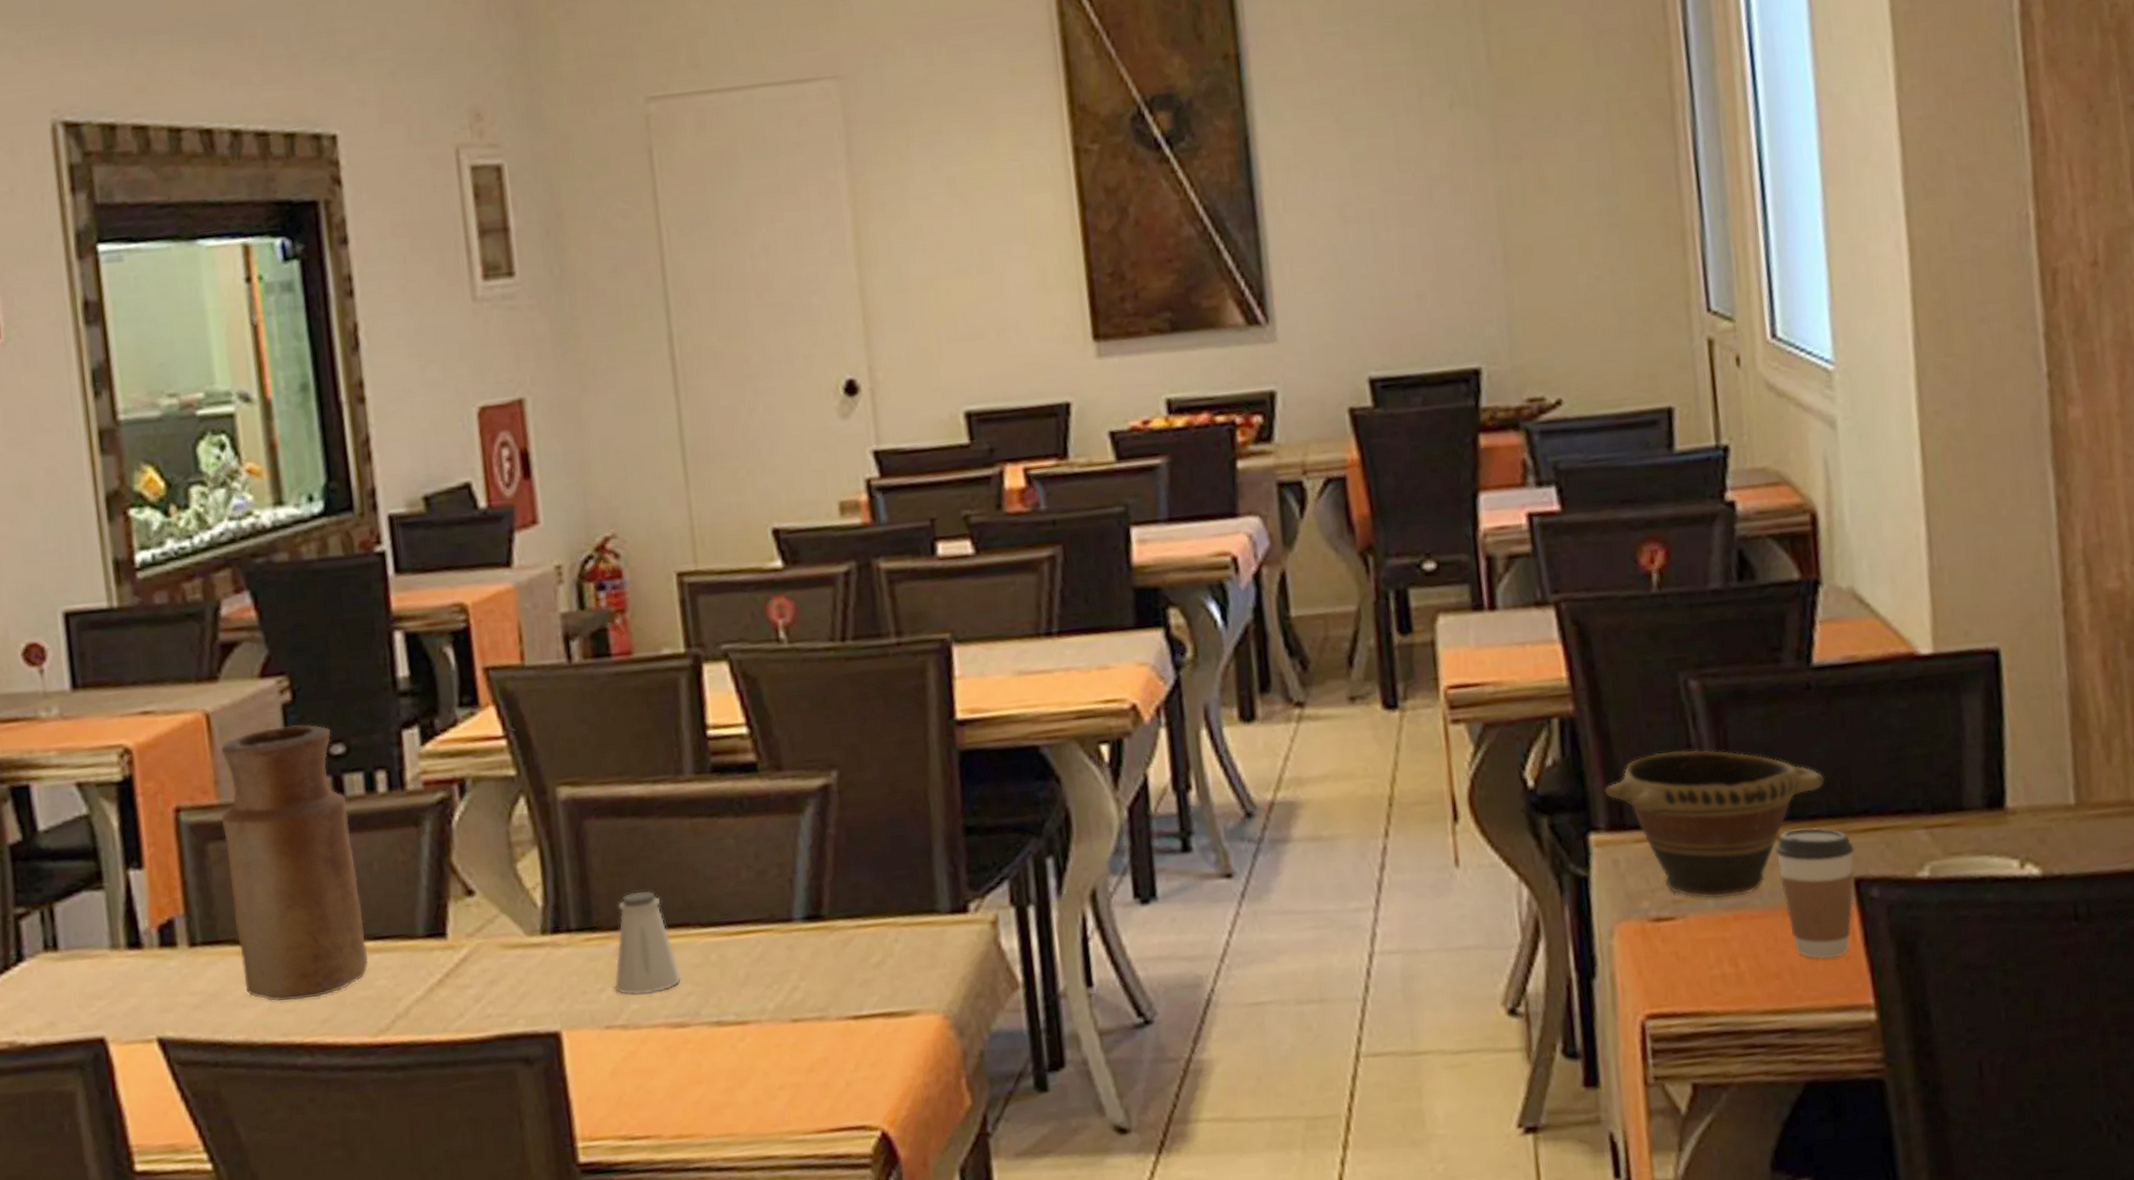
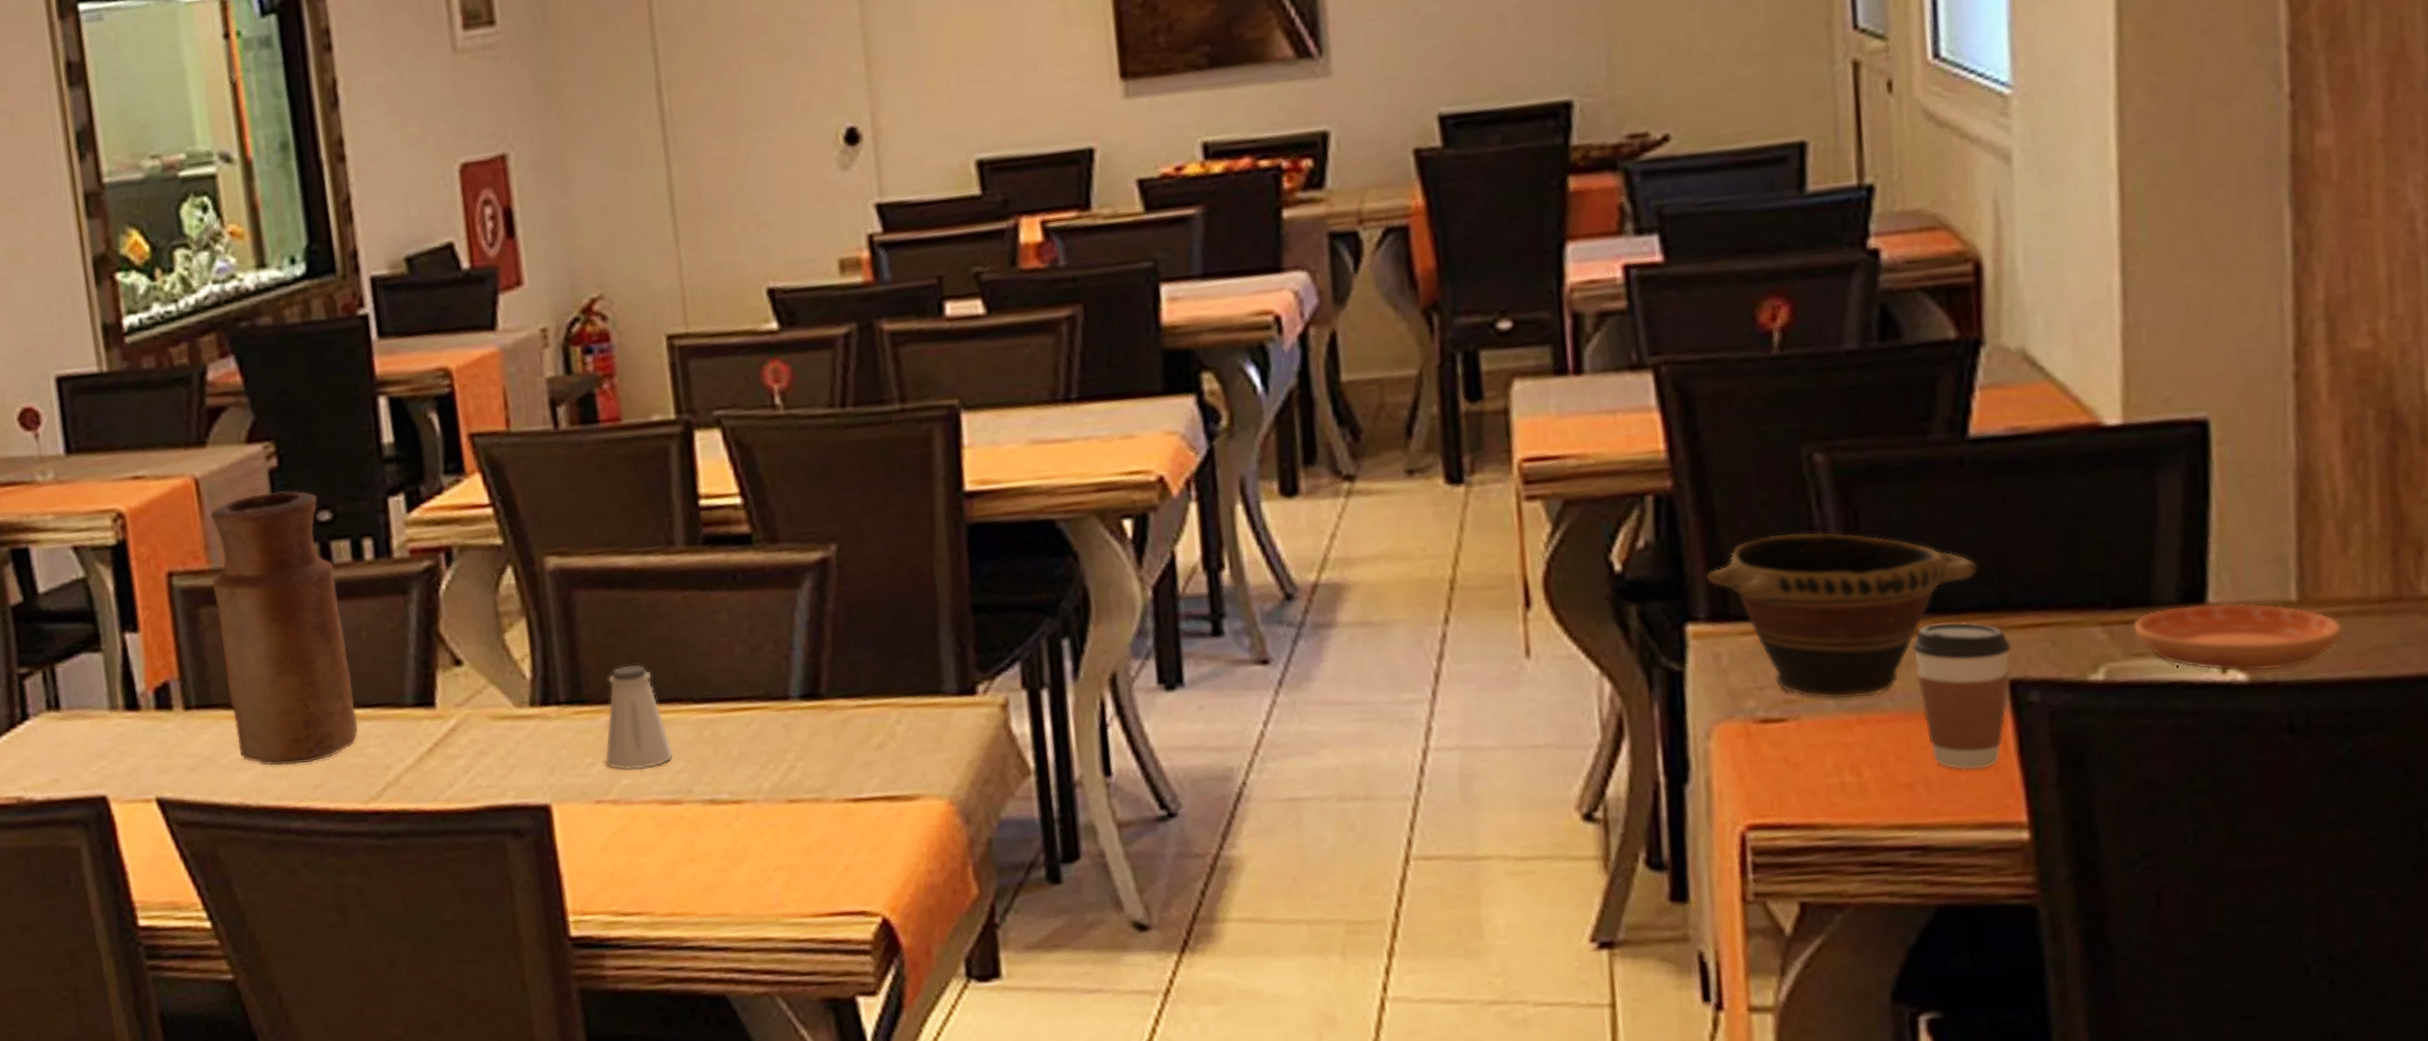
saucer: none [1950,807,2111,867] -> present [2134,603,2343,671]

